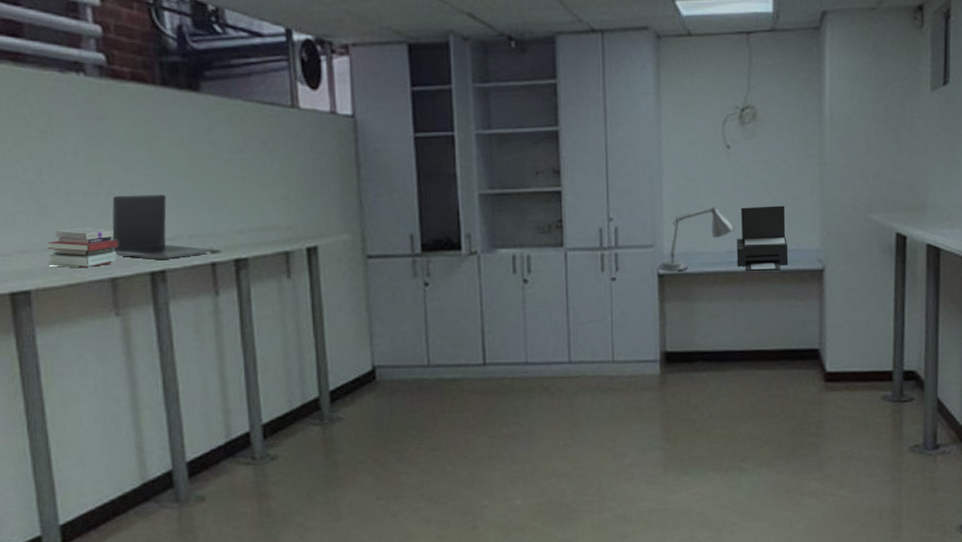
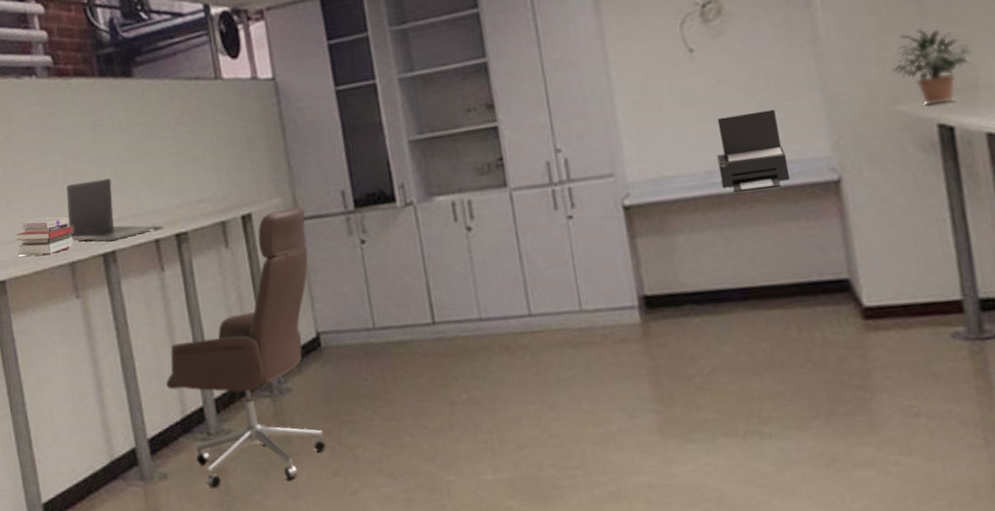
office chair: none [211,243,372,510] -> present [166,205,326,488]
desk lamp: present [658,207,735,272] -> none [622,121,713,203]
potted plant: none [870,155,930,217] -> present [891,28,977,106]

